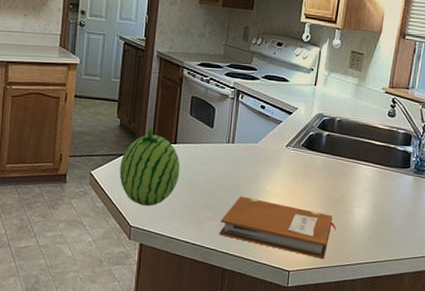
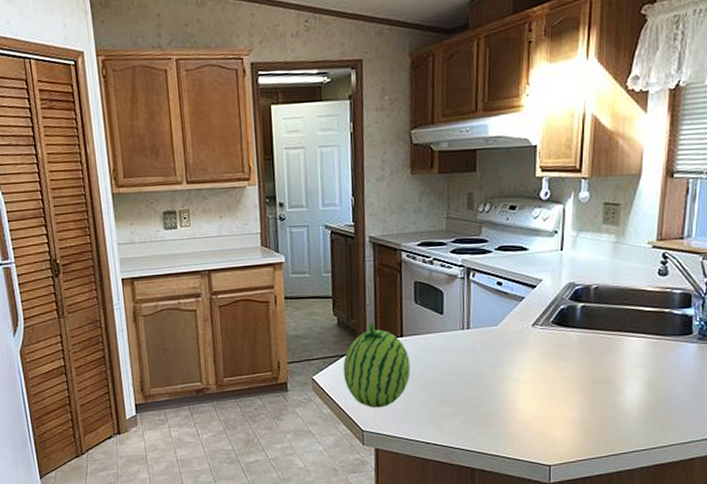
notebook: present [219,196,336,260] -> none [463,387,603,450]

